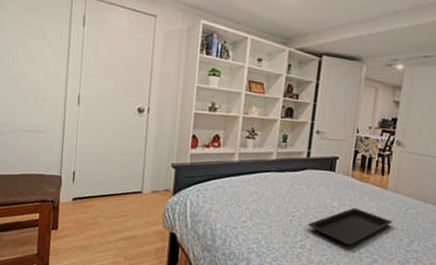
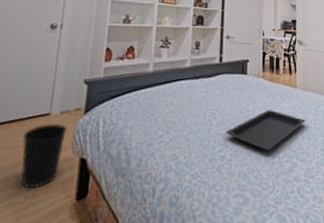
wastebasket: none [119,200,159,252] -> present [21,124,68,188]

